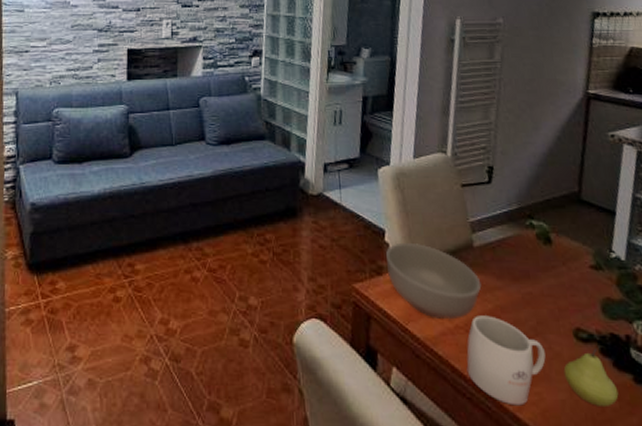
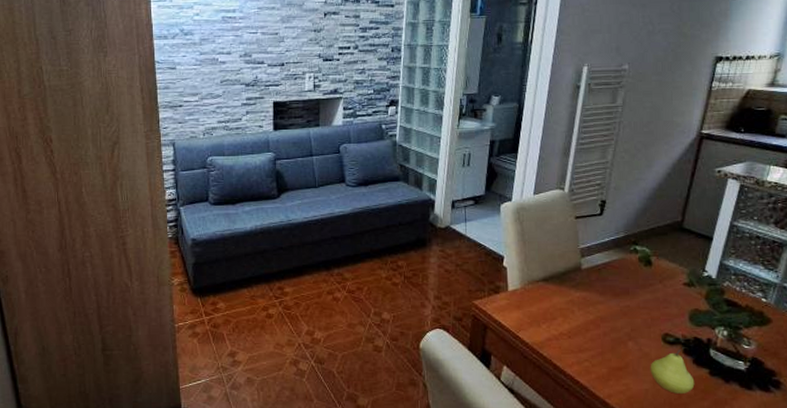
bowl: present [386,242,482,320] -> none [504,266,586,329]
mug: present [466,315,546,406] -> none [566,324,636,394]

